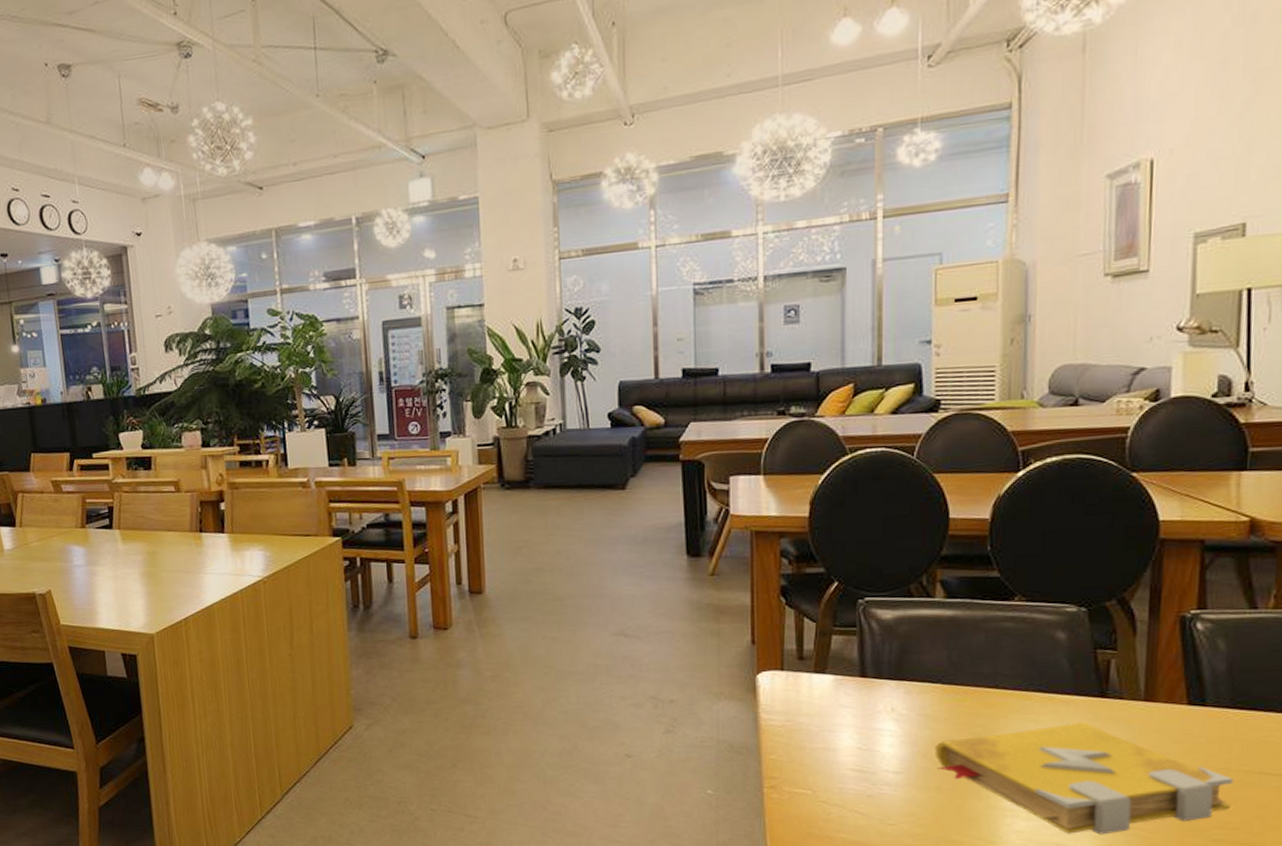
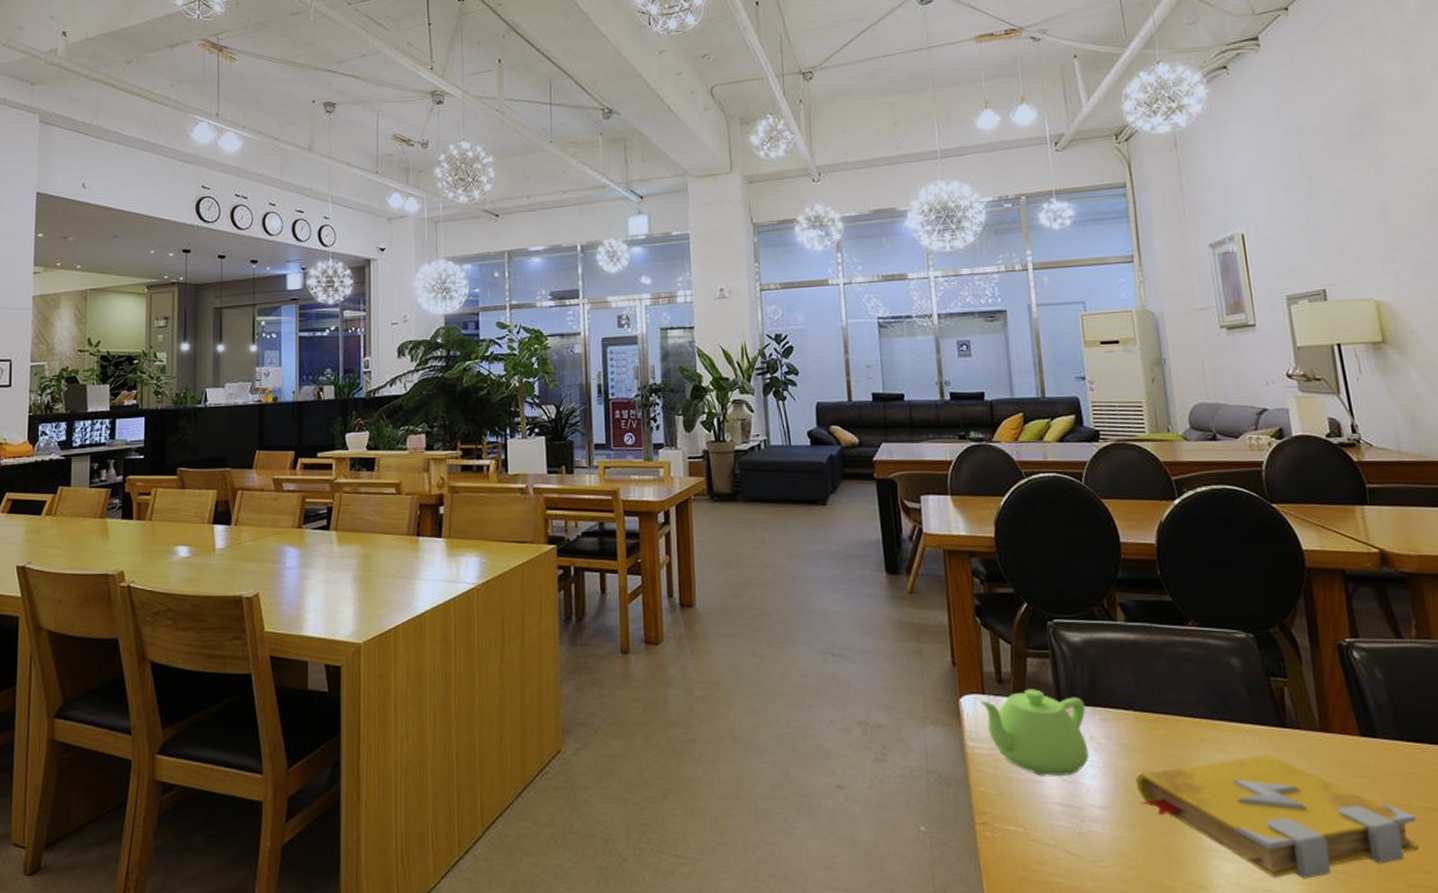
teapot: none [778,665,890,745] -> present [980,689,1089,776]

